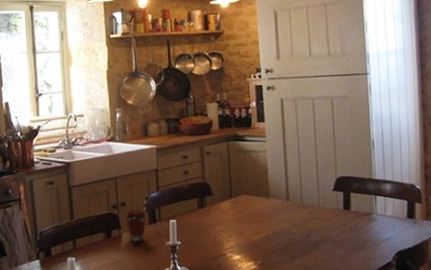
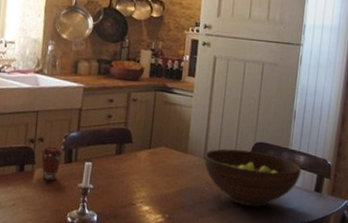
fruit bowl: none [287,186,390,243] -> present [204,148,301,207]

